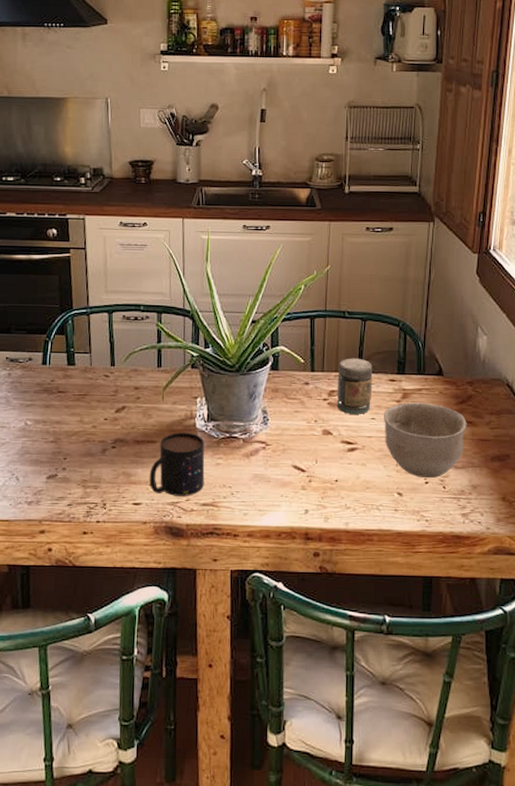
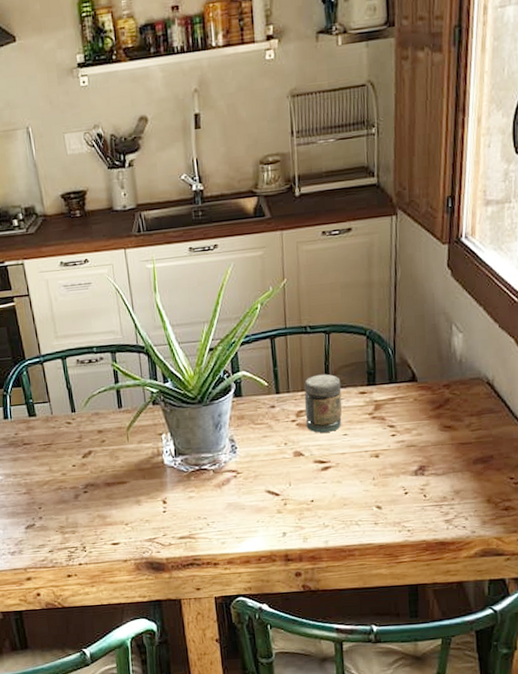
mug: present [149,433,205,496] -> none [124,470,179,533]
bowl: present [384,402,467,479] -> none [356,411,446,489]

